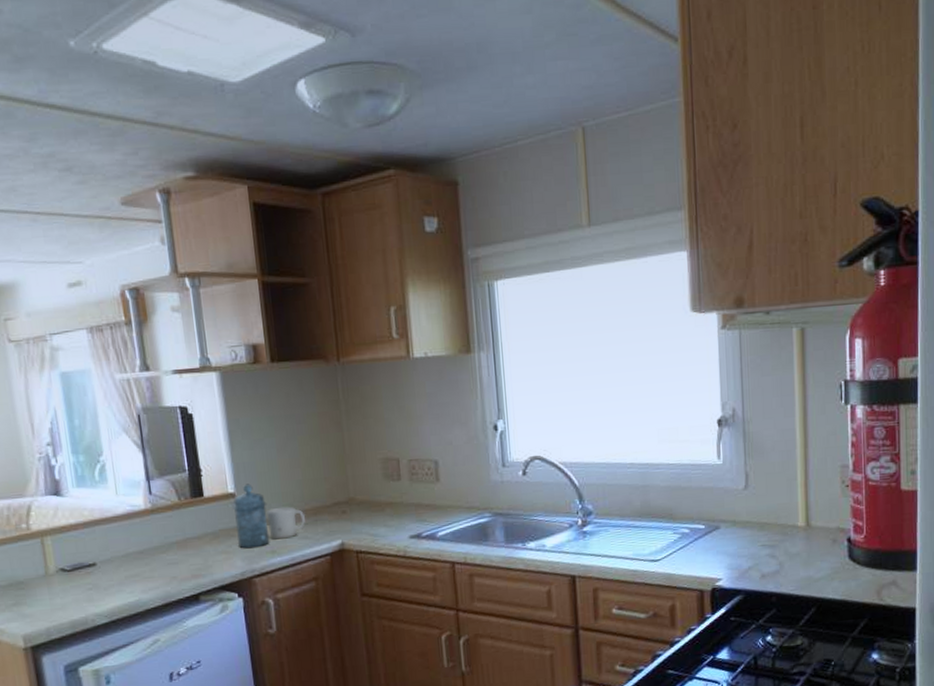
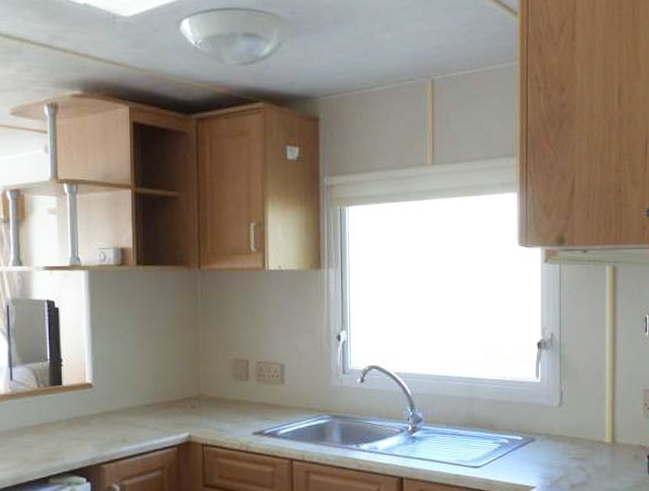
canister: present [233,483,270,549] -> none [89,375,122,436]
mug: present [267,506,306,540] -> none [121,398,157,429]

